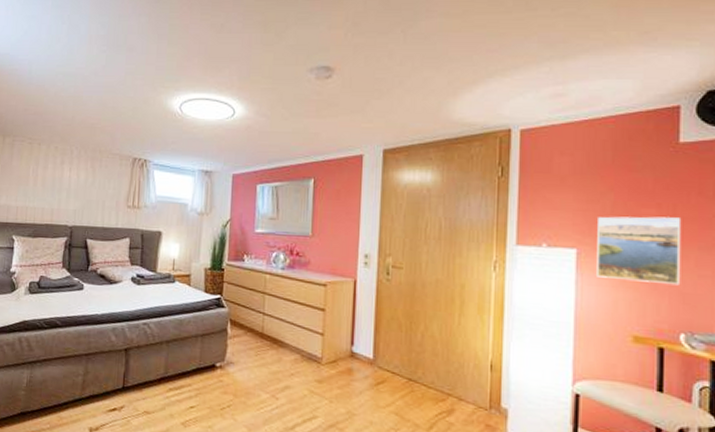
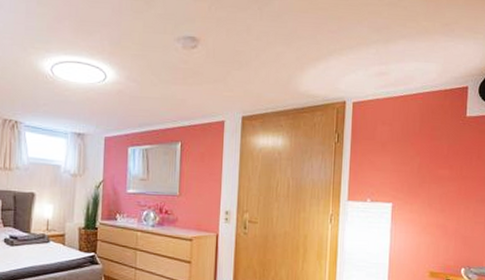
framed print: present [597,216,682,286] -> none [406,176,466,231]

